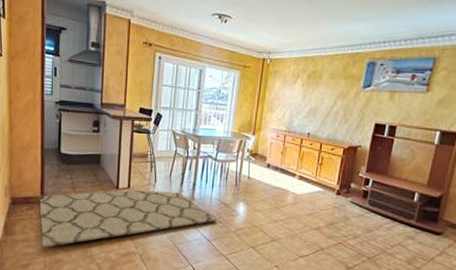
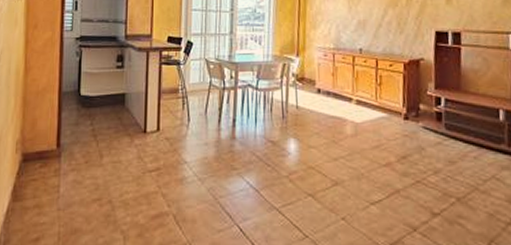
rug: present [39,189,217,247] -> none [54,132,264,214]

